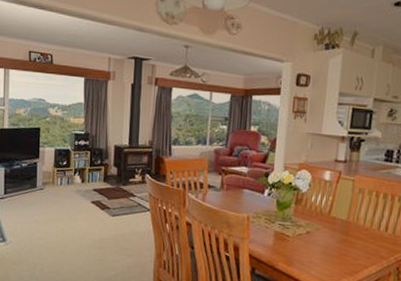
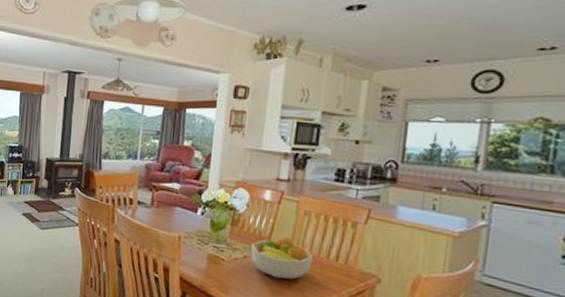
fruit bowl: none [313,212,367,251] -> present [251,236,314,280]

